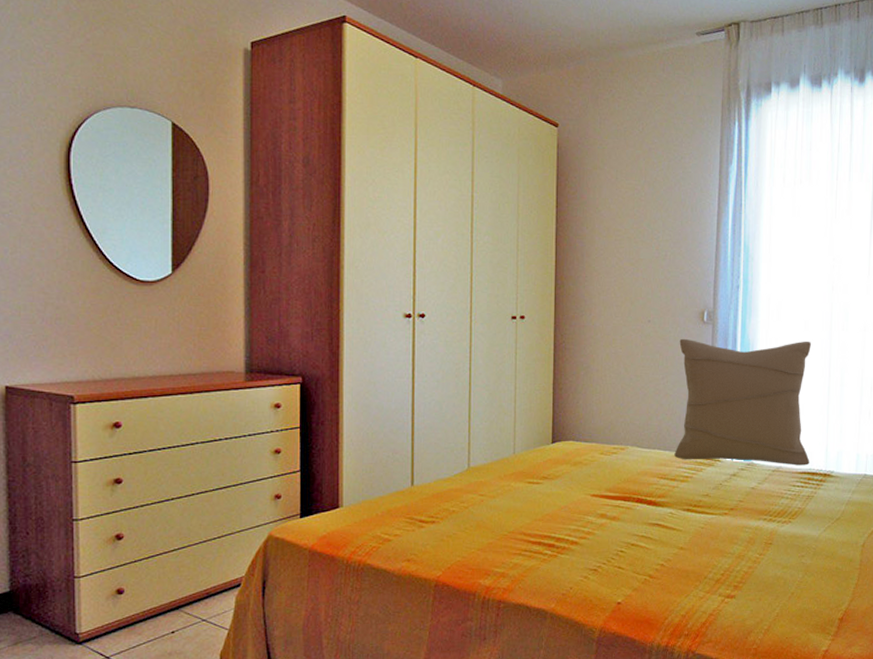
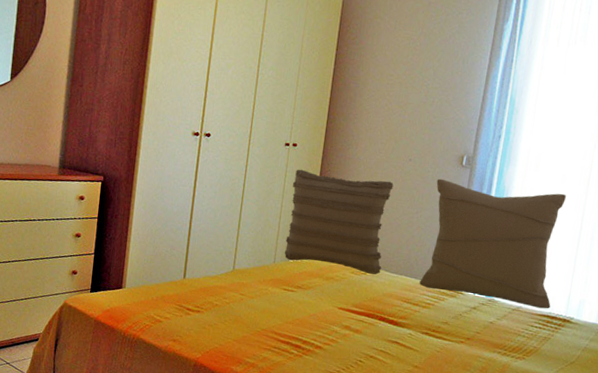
pillow: none [524,344,635,453] -> present [284,169,394,275]

